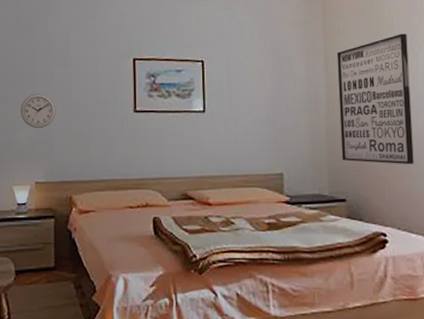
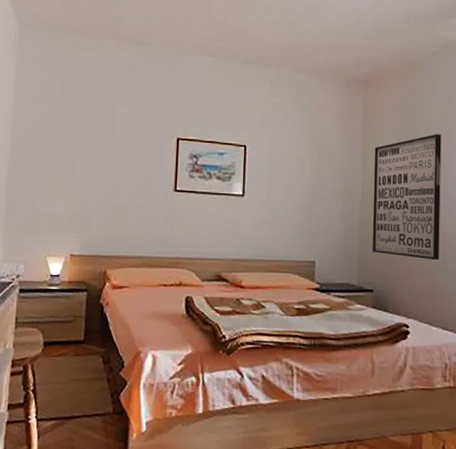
wall clock: present [20,94,56,129] -> none [59,166,96,201]

